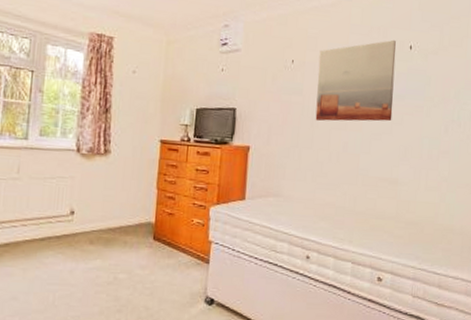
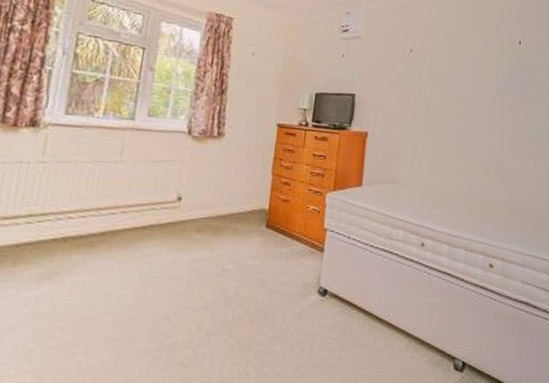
wall art: present [315,39,396,122] -> none [432,34,507,112]

